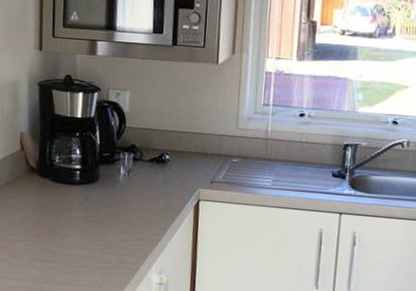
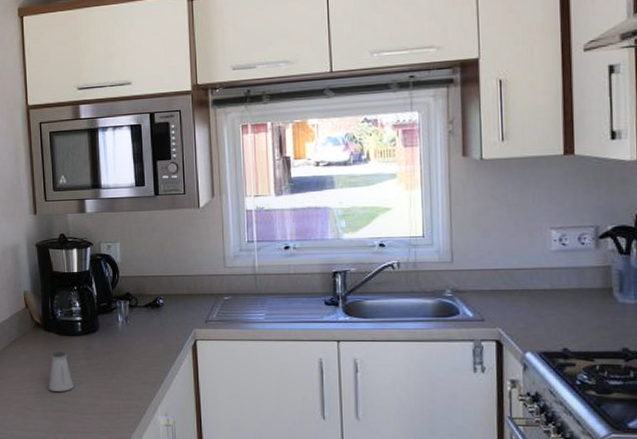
saltshaker: none [38,199,67,242] -> present [48,352,74,392]

